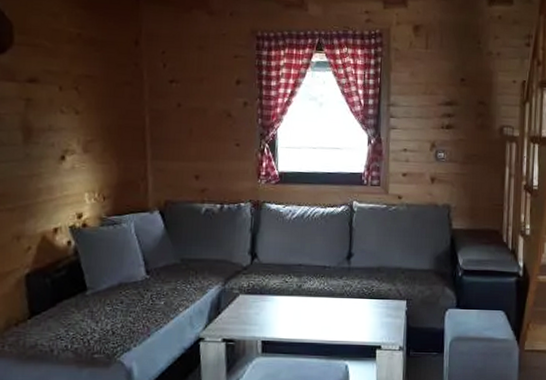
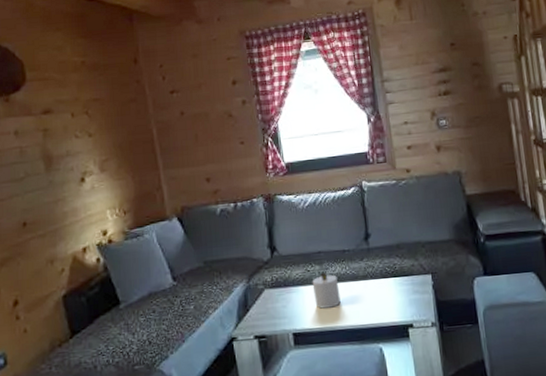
candle: none [288,285,315,321] -> present [312,272,341,309]

